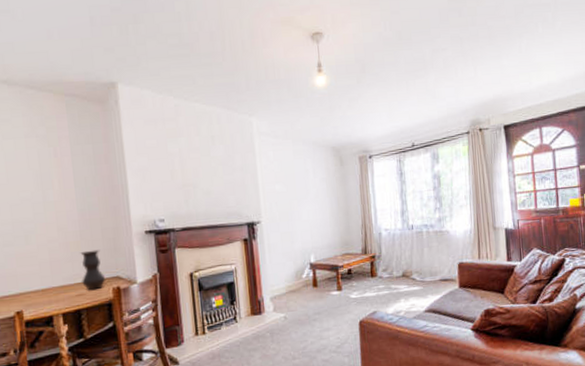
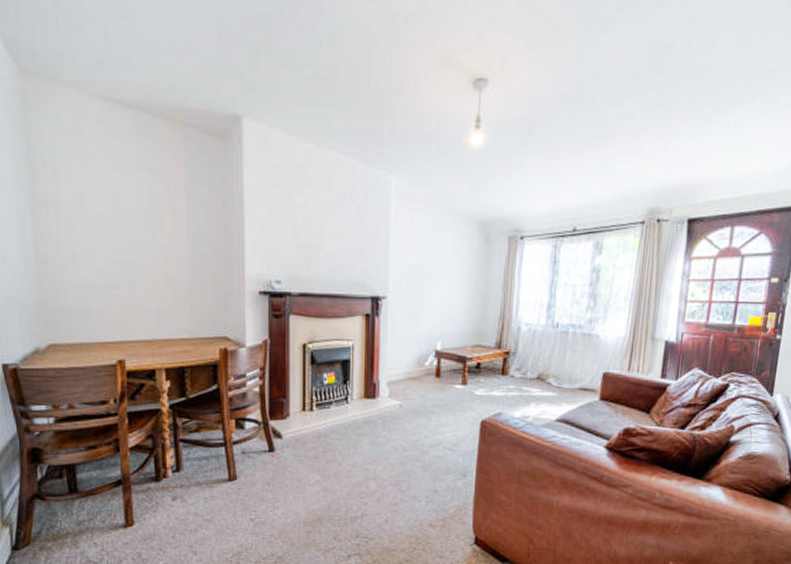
vase: present [80,249,106,291] -> none [188,305,213,349]

